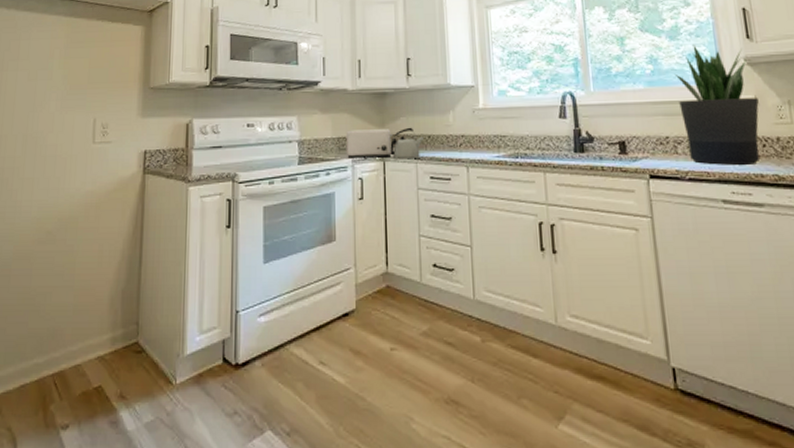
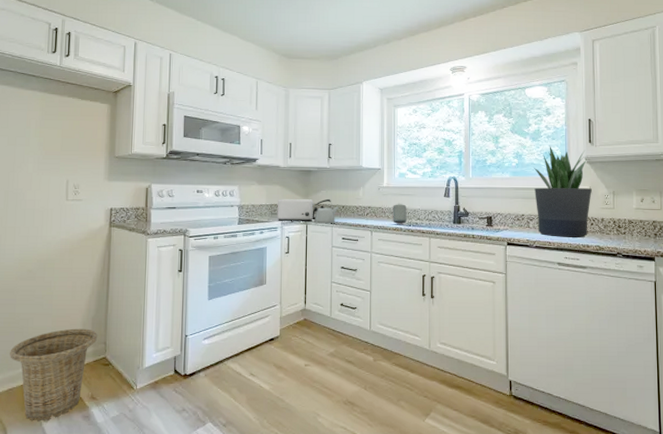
basket: none [23,304,129,429] -> present [10,328,98,421]
canister: none [486,128,518,157] -> present [387,203,411,225]

